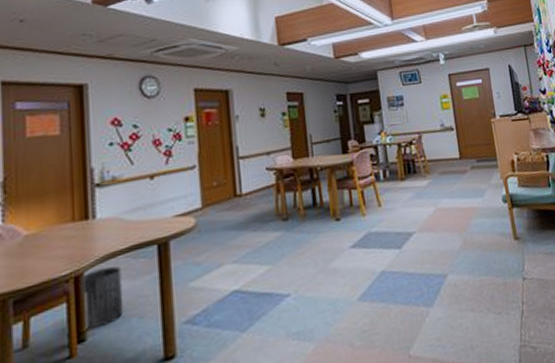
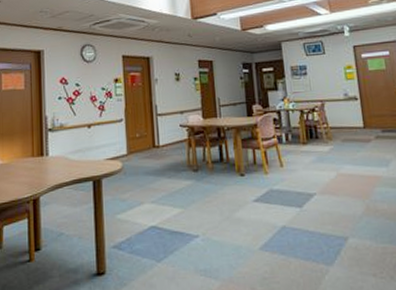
trash can: present [80,266,124,329] -> none [37,195,68,241]

